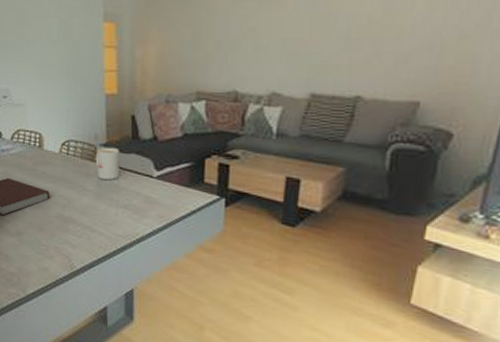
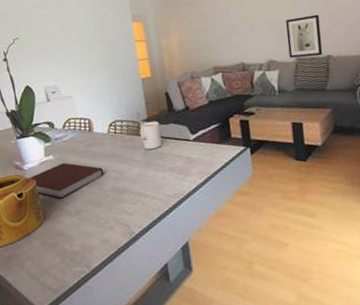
wall art: none [301,37,356,96] -> present [286,14,323,58]

